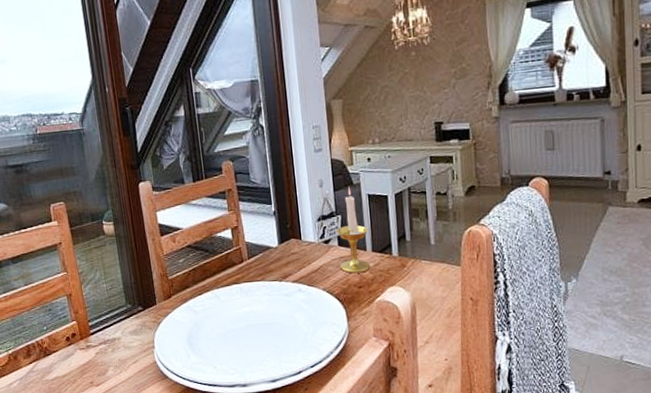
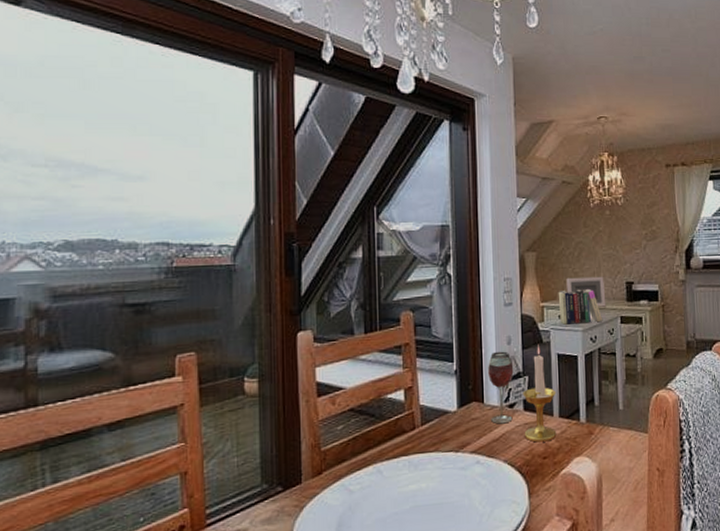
wineglass: none [302,193,329,258] -> present [487,351,514,424]
books: none [365,131,412,167] -> present [558,288,603,325]
picture frame: none [373,118,415,149] -> present [566,276,606,307]

